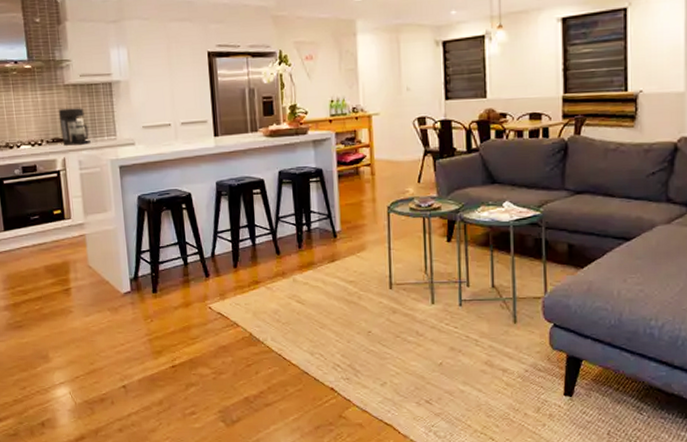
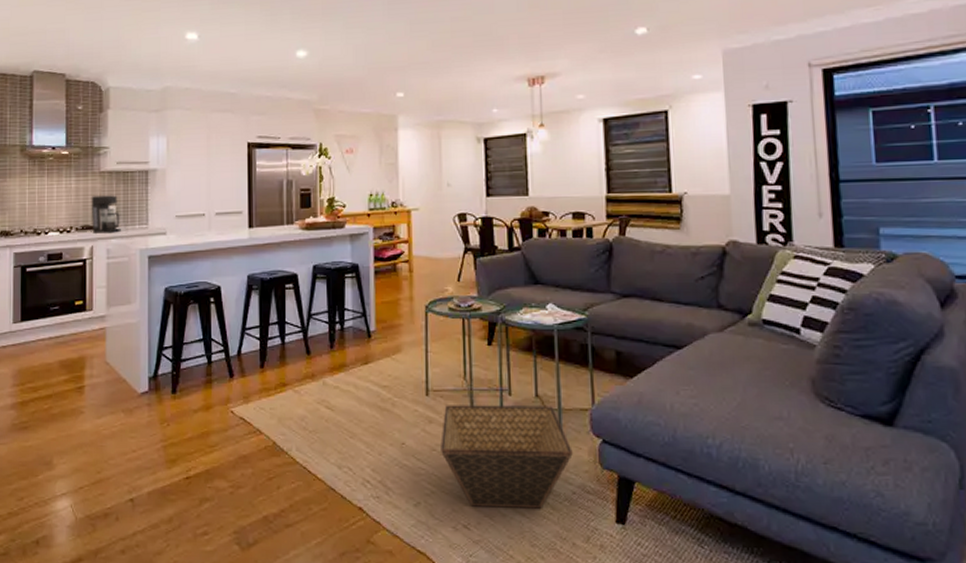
basket: none [404,295,526,385] -> present [441,405,573,509]

